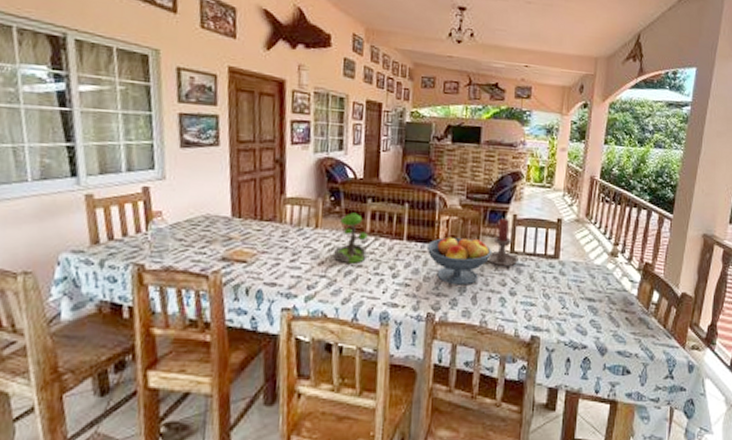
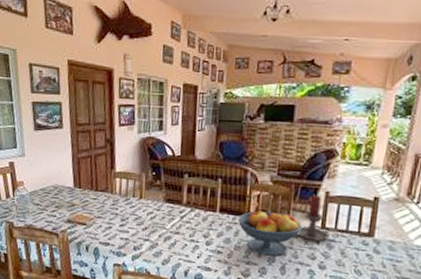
plant: present [333,212,369,265] -> none [154,186,186,231]

